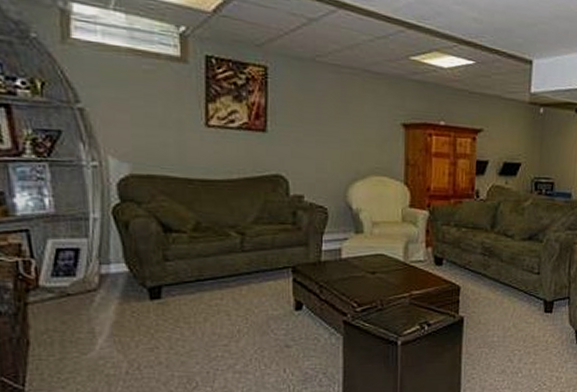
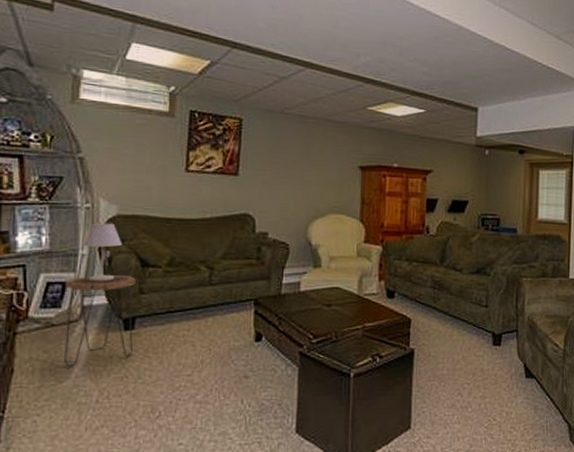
side table: none [77,241,161,338] -> present [64,275,137,367]
table lamp: none [92,183,140,249] -> present [82,223,123,282]

